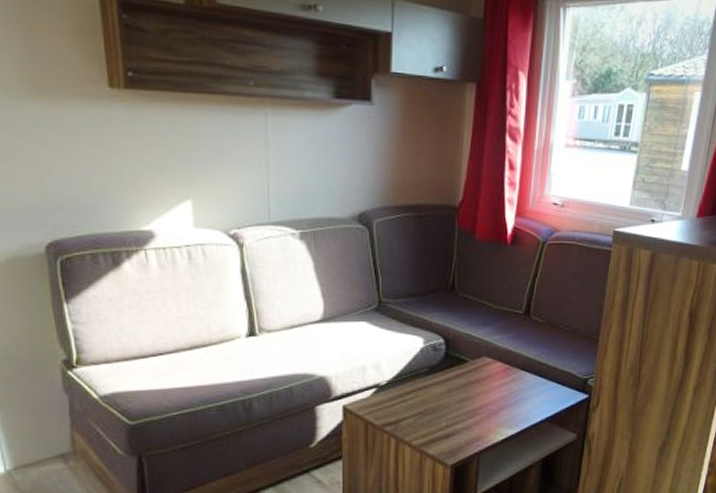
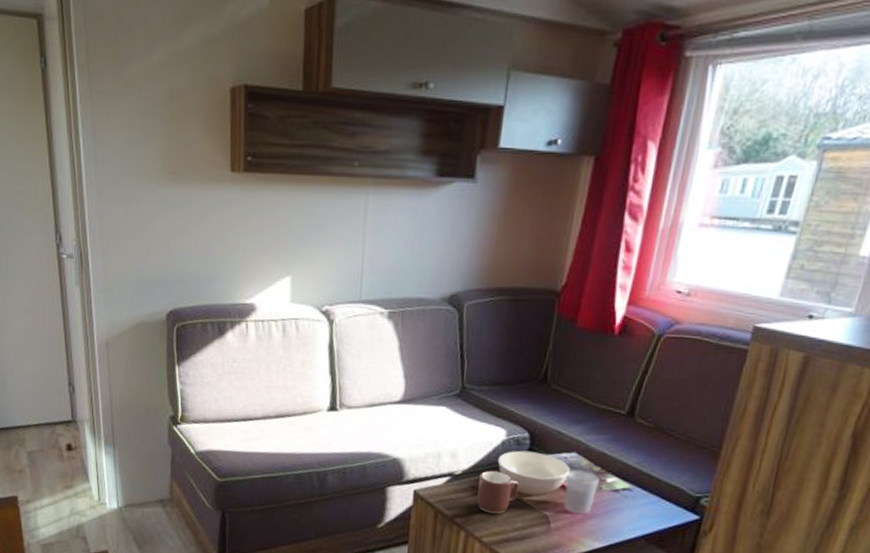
mug: none [403,377,439,418] -> present [477,470,519,514]
bowl: none [418,355,483,396] -> present [497,450,571,496]
magazine: none [461,352,533,386] -> present [546,452,631,492]
candle holder: none [479,367,507,407] -> present [563,470,599,515]

